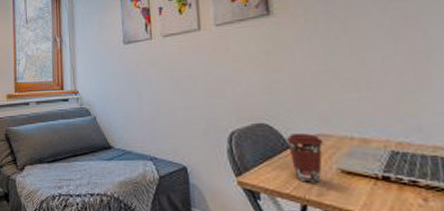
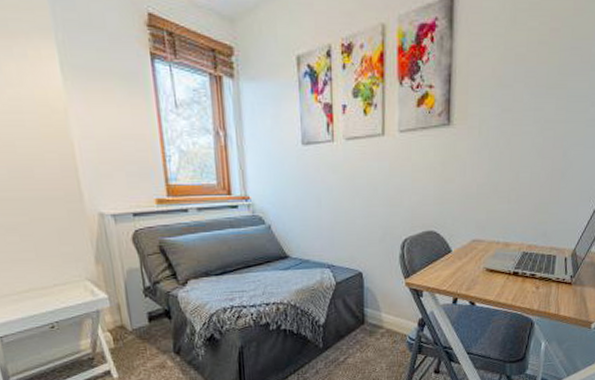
coffee cup: present [285,133,324,183] -> none [448,239,477,280]

